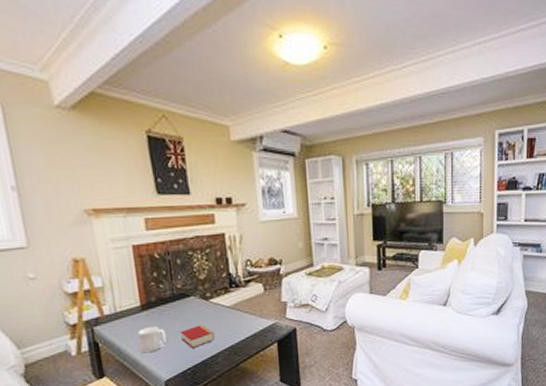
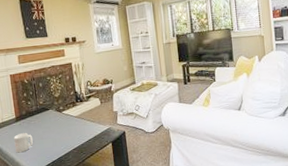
book: present [181,325,216,348] -> none [43,131,67,148]

